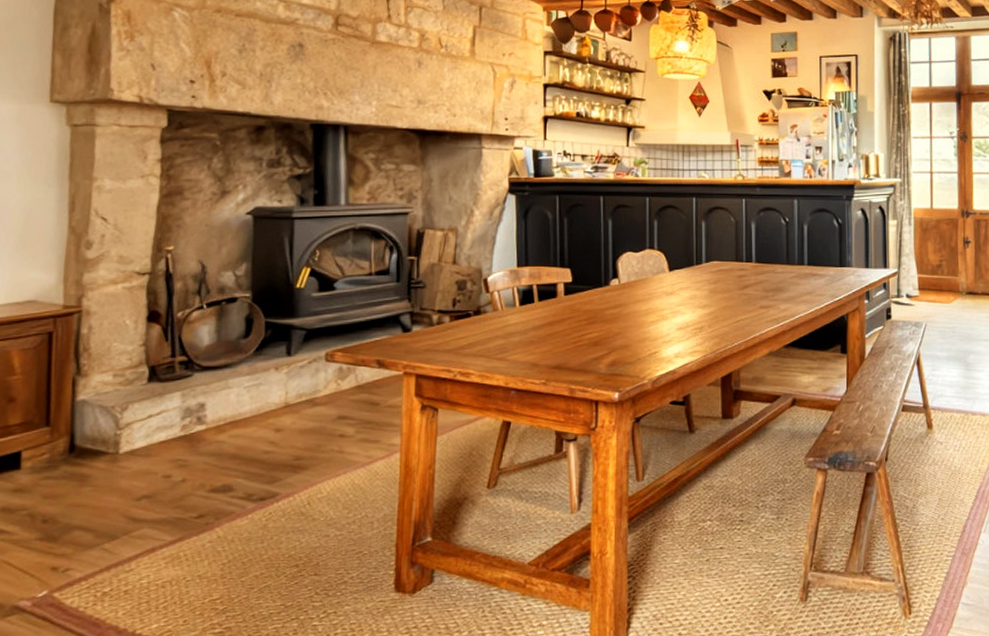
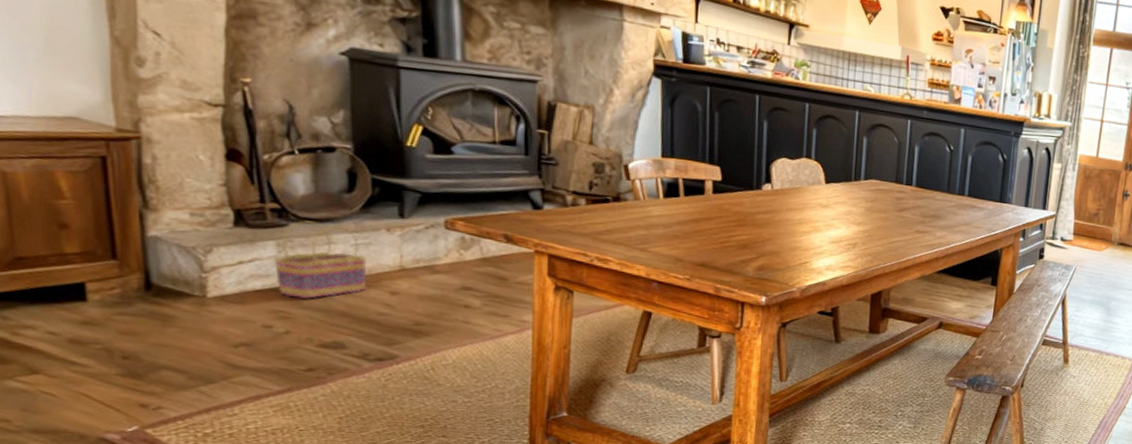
basket: none [178,369,256,445] -> present [274,220,366,299]

